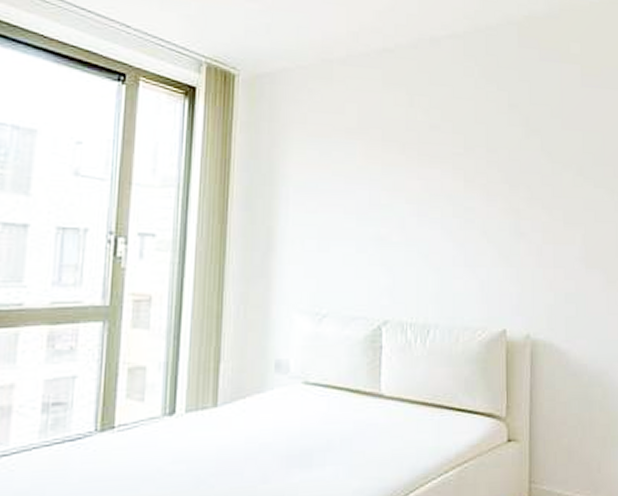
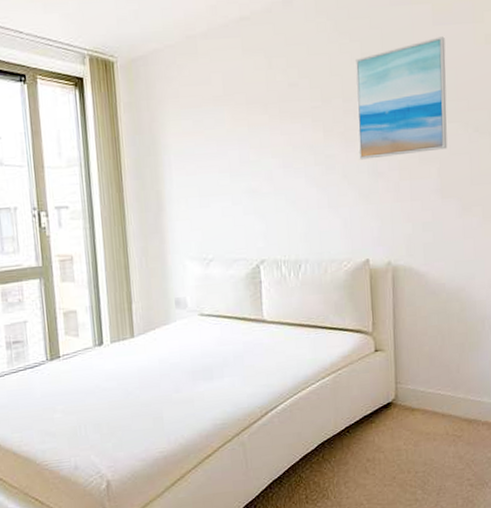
wall art: none [500,98,594,217] -> present [355,36,448,160]

